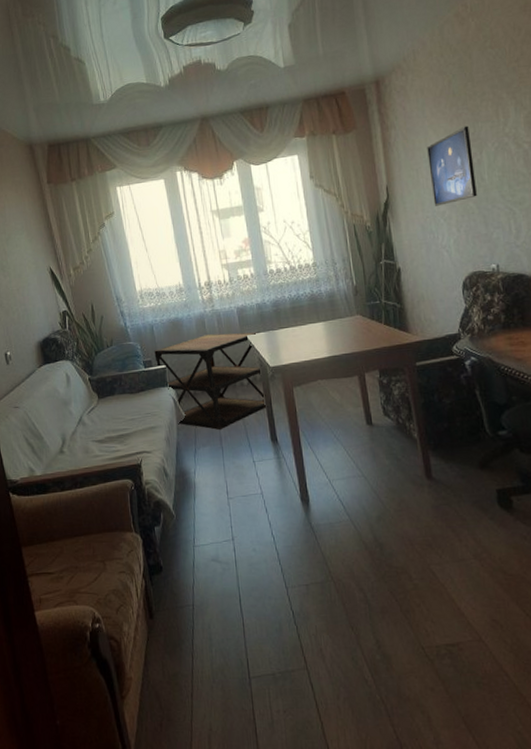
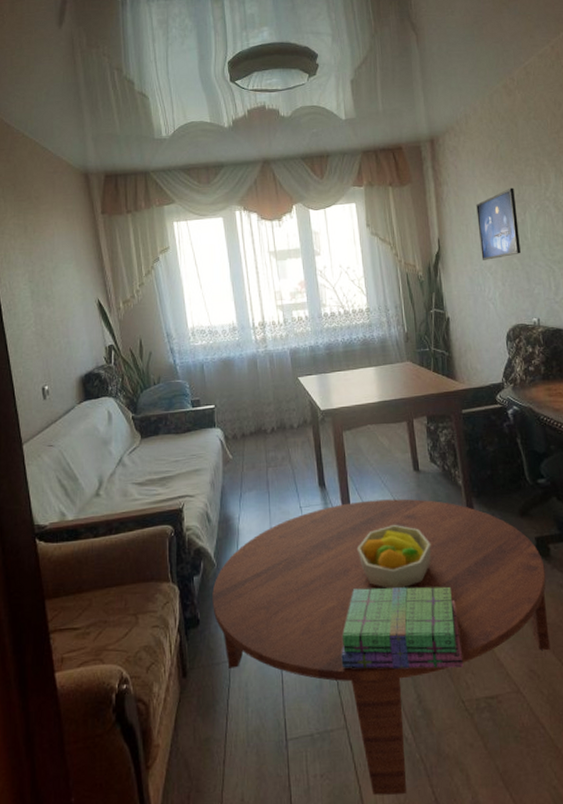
side table: present [154,332,268,431] -> none [203,374,317,474]
coffee table: none [173,452,514,732] -> present [212,498,550,796]
stack of books: none [299,538,423,616] -> present [341,586,464,669]
fruit bowl: none [312,478,387,540] -> present [358,525,431,589]

